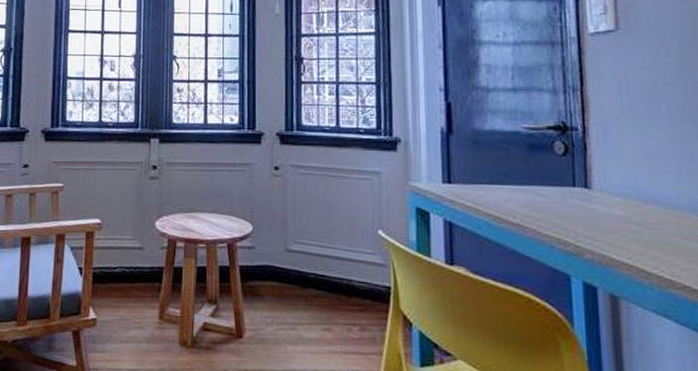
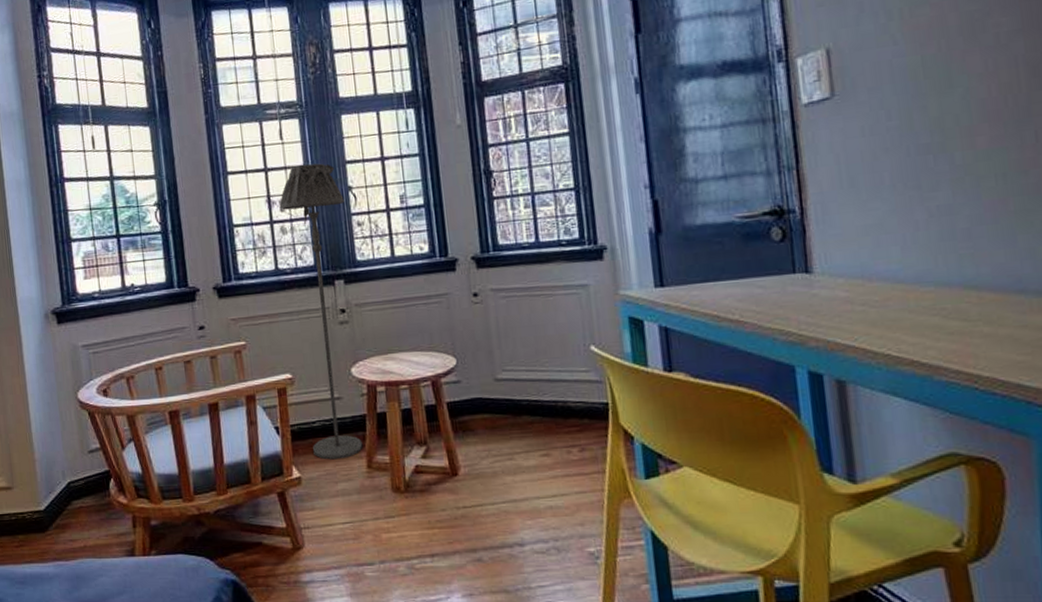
floor lamp: none [110,32,168,307] -> present [279,163,363,460]

